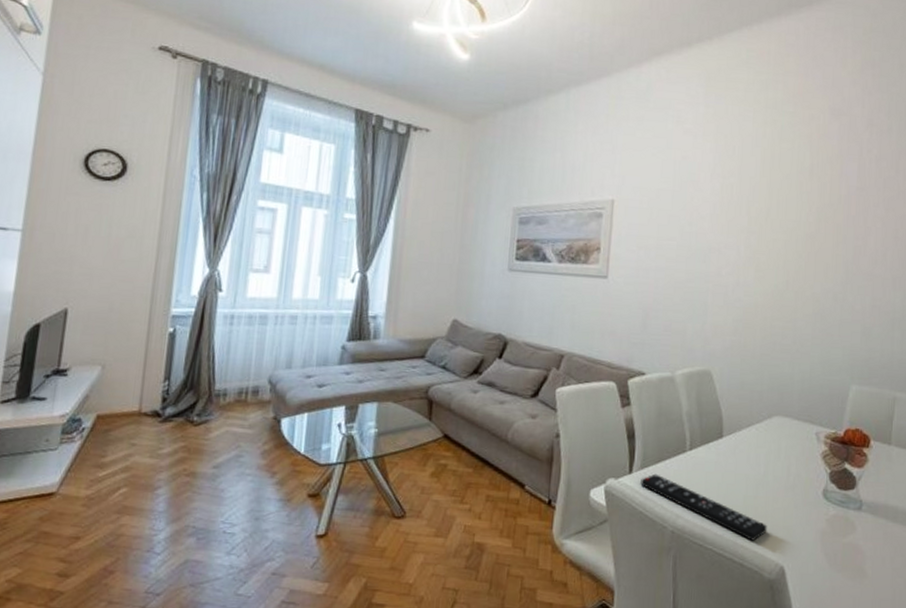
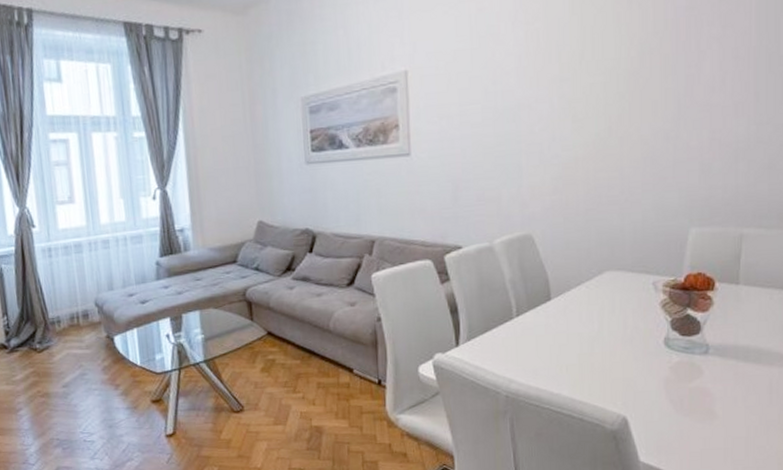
remote control: present [640,473,768,541] -> none [469,343,606,396]

